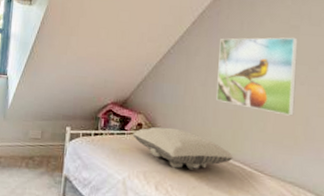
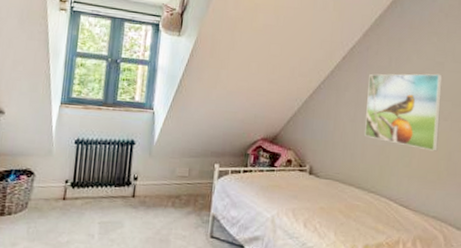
pillow: present [133,127,233,170] -> none [282,163,380,206]

